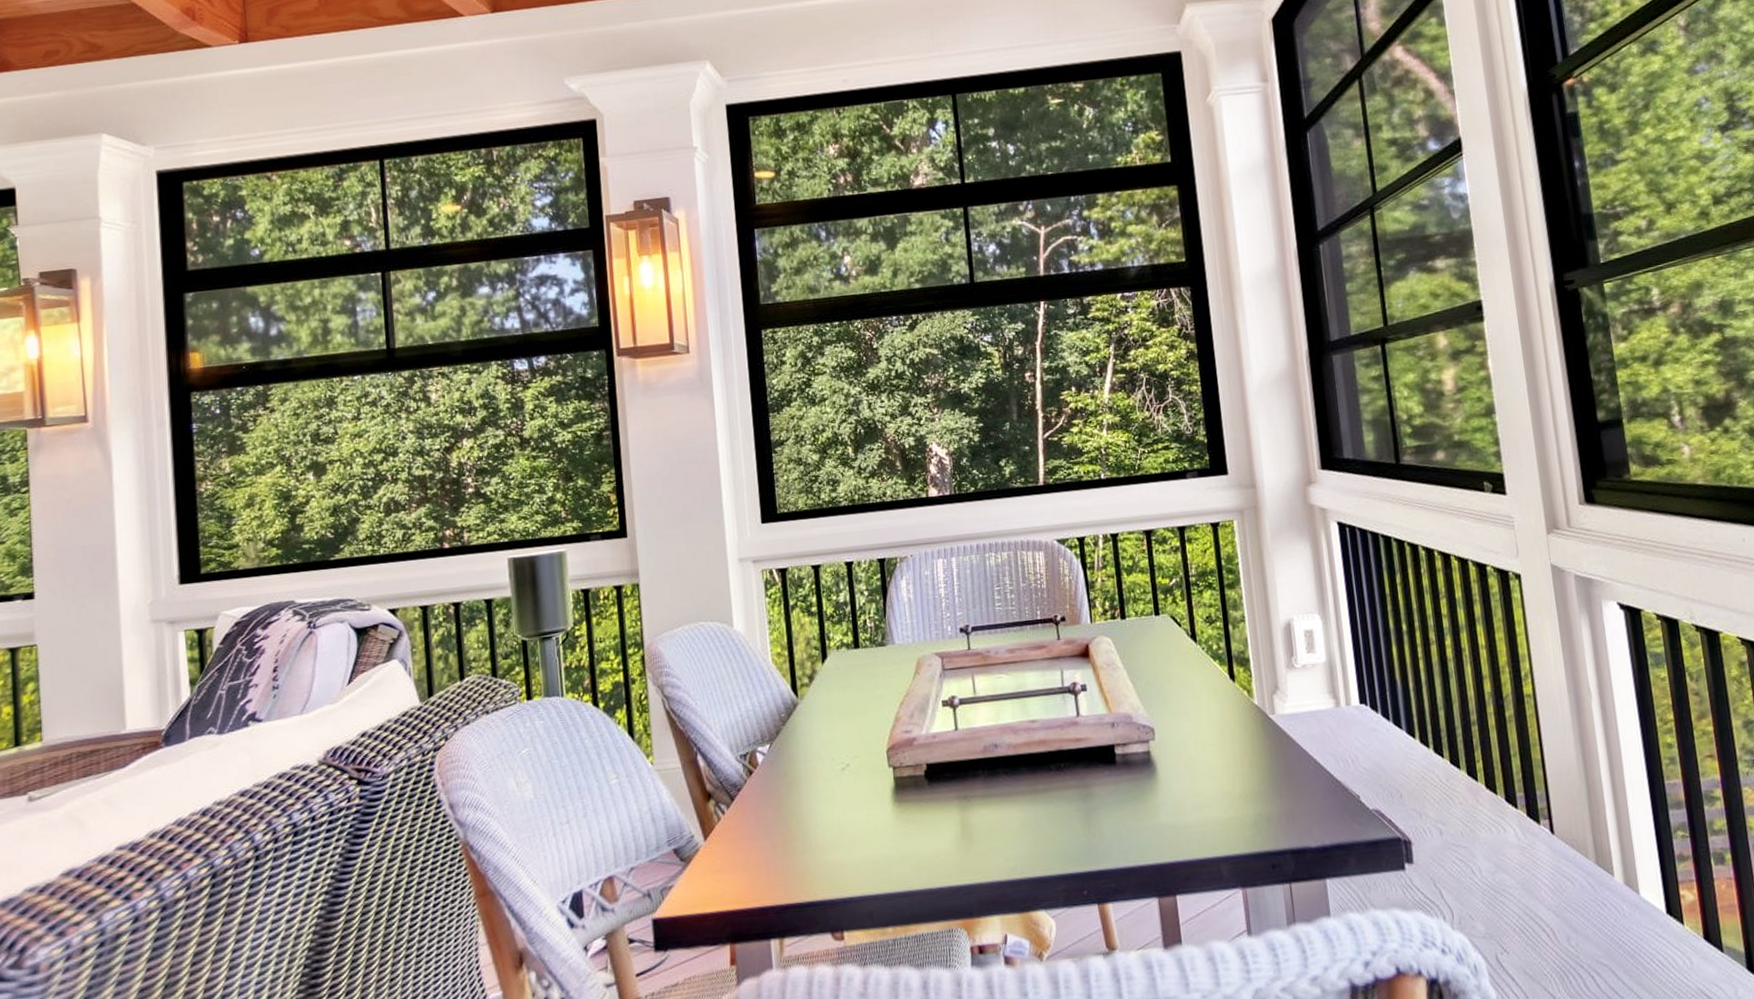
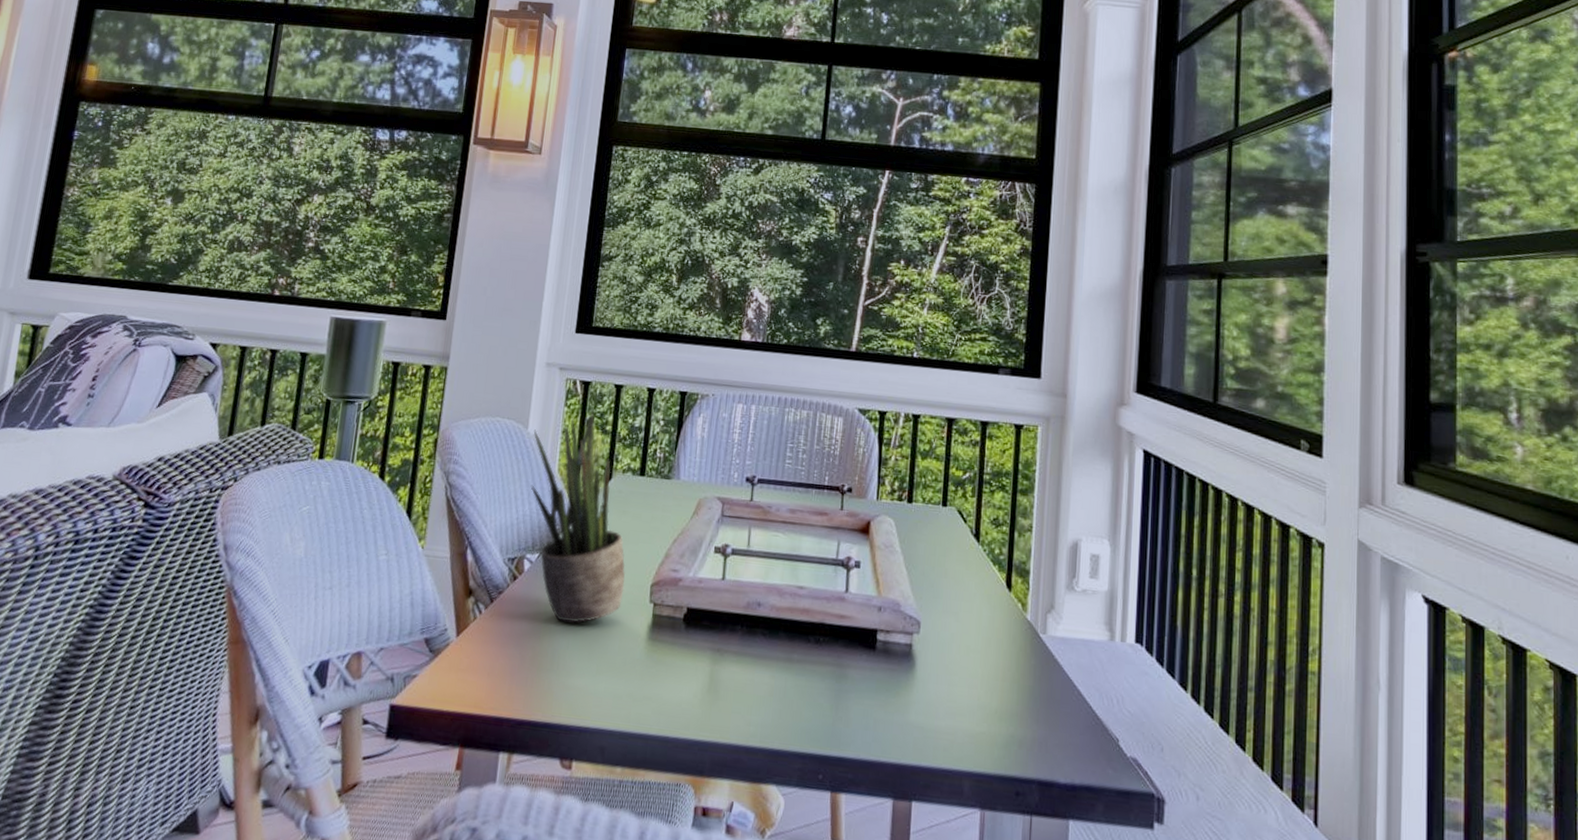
potted plant: none [739,594,862,804] -> present [530,409,626,623]

